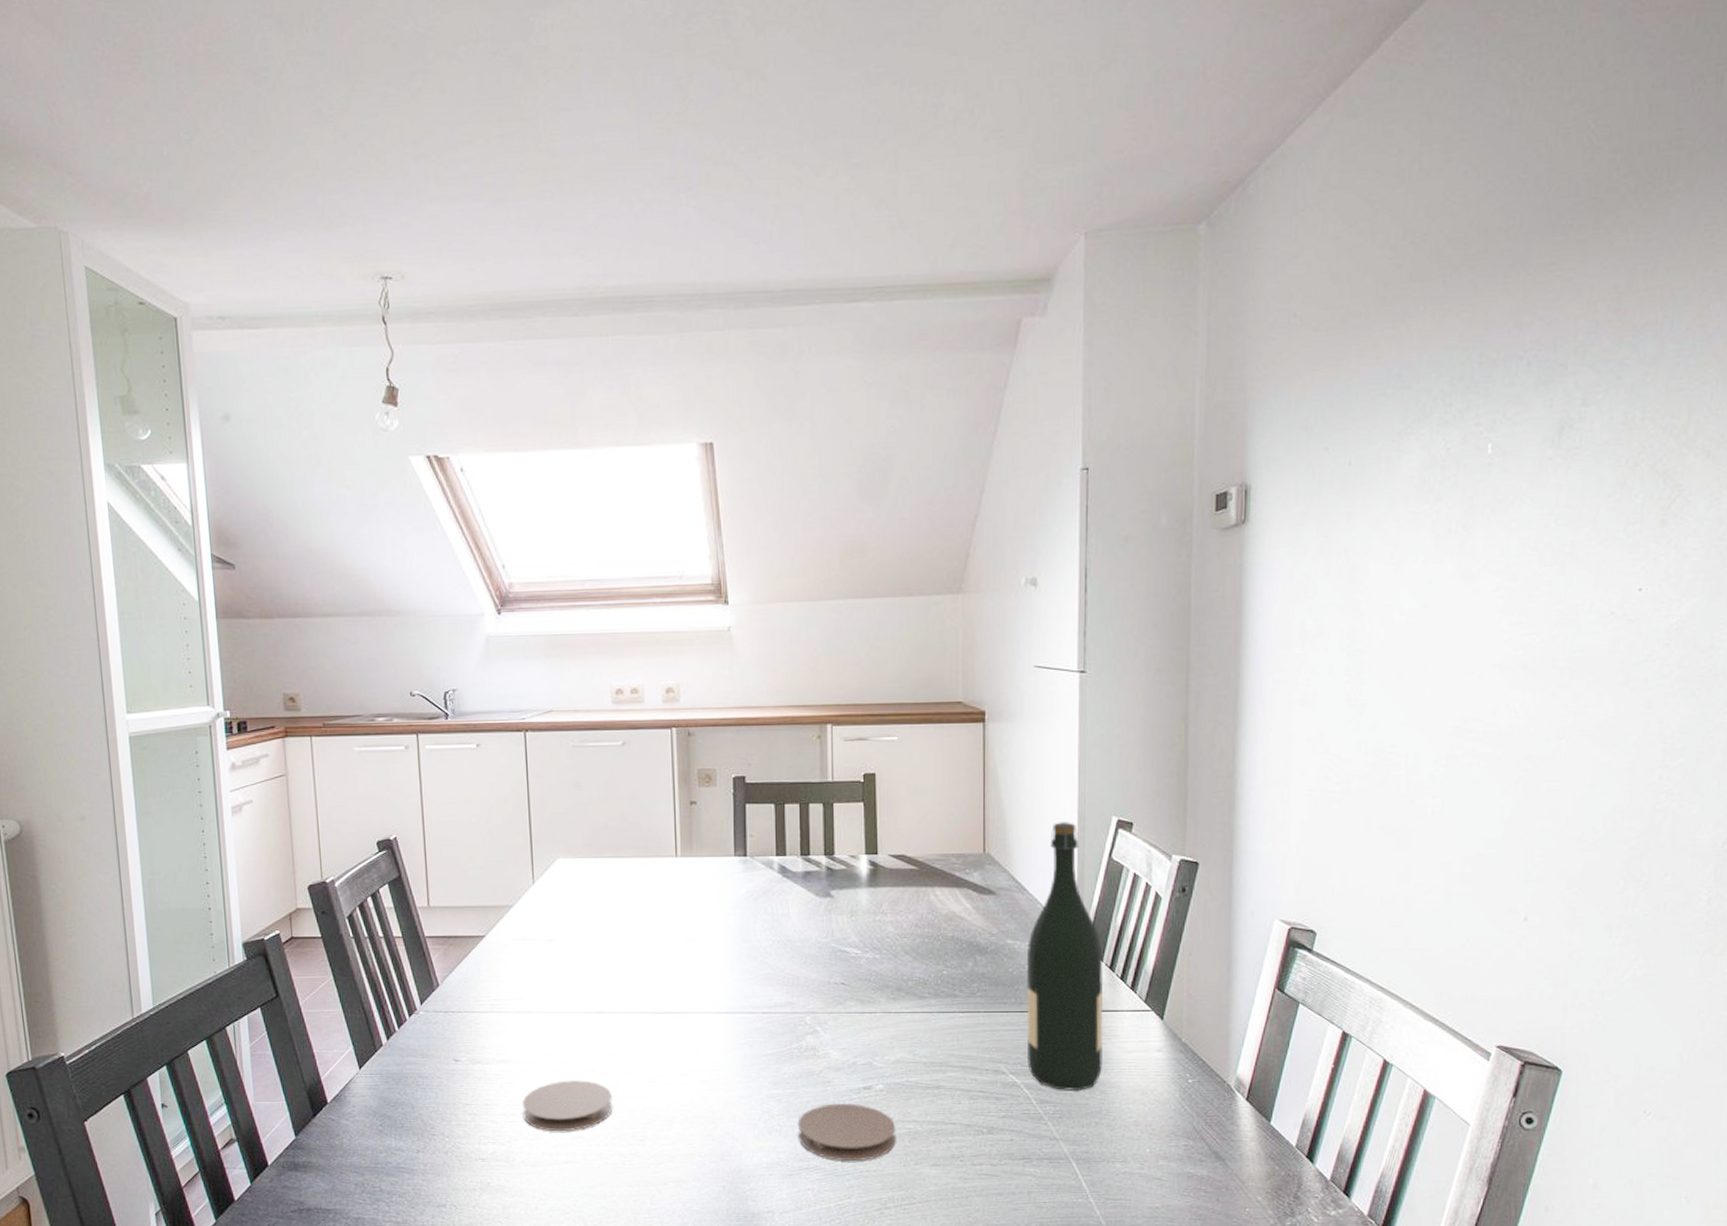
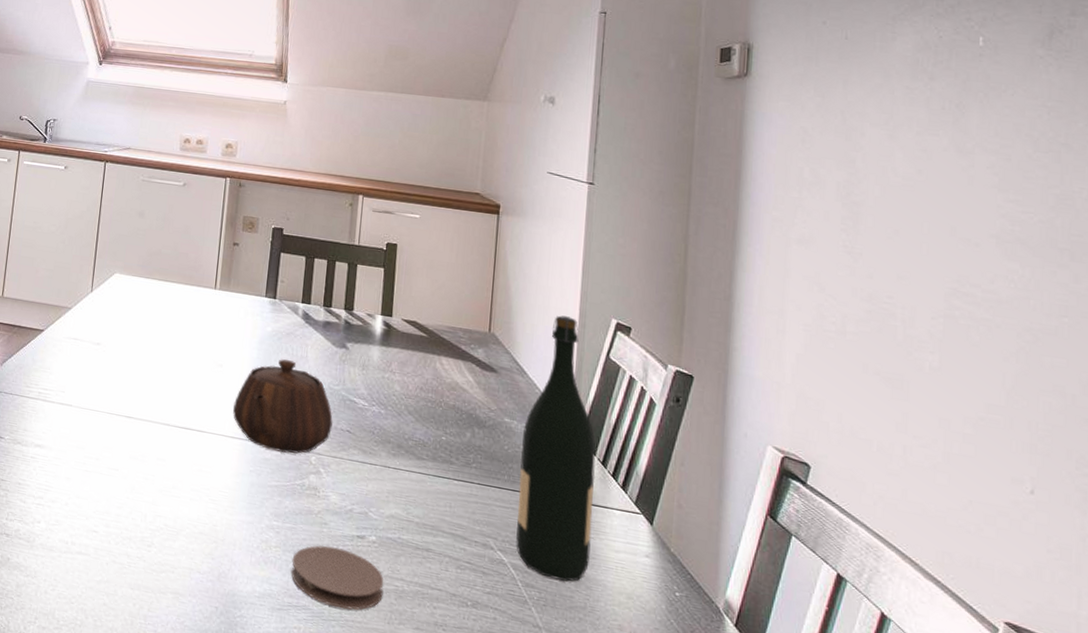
coaster: present [522,1079,613,1132] -> none [48,474,129,524]
teapot: none [714,920,825,1019] -> present [233,359,333,454]

